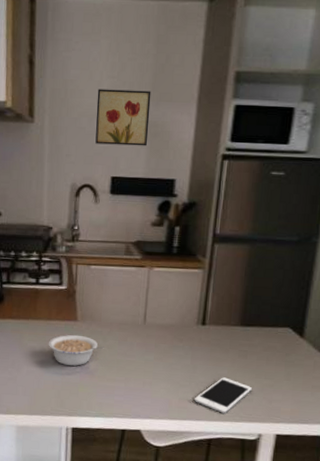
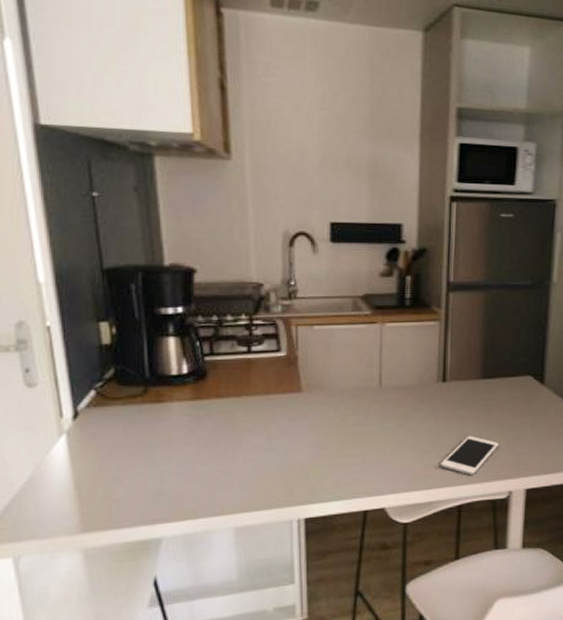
legume: present [48,334,104,366] -> none [268,408,336,446]
wall art: present [95,89,151,146] -> none [307,121,369,188]

